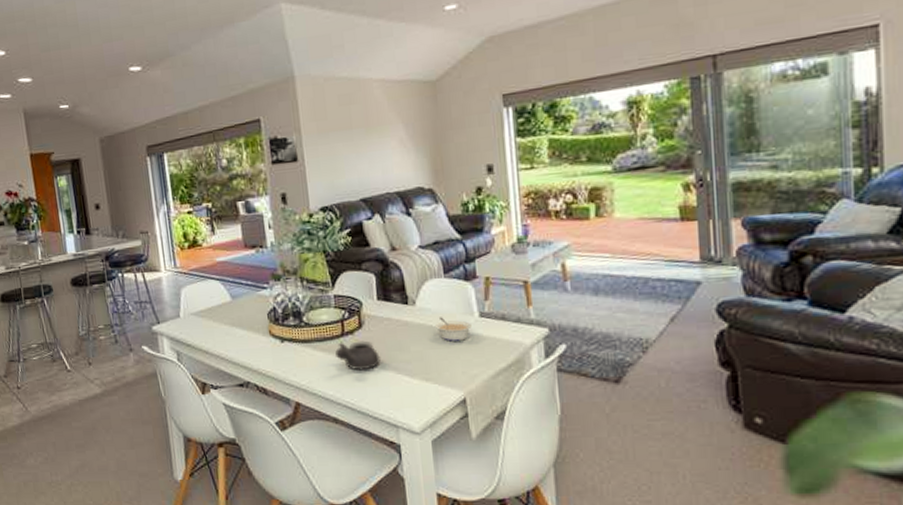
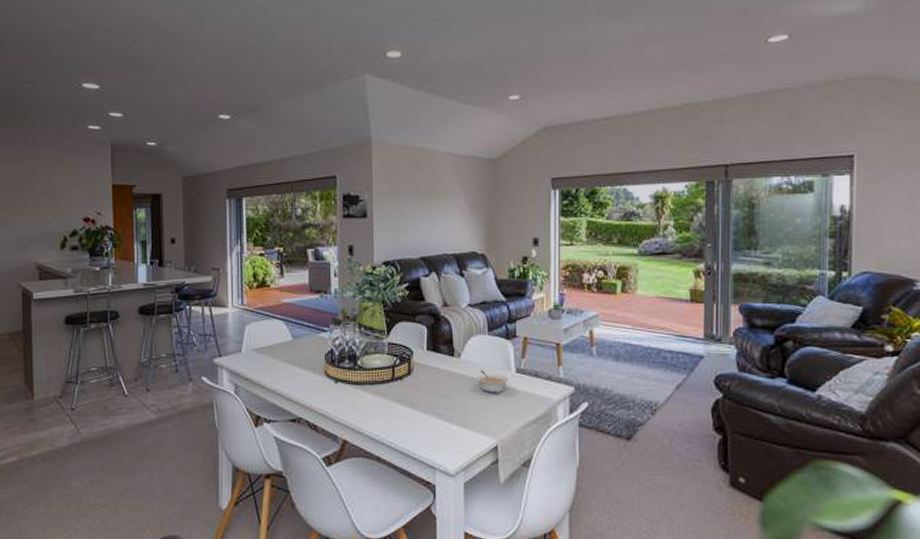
teapot: present [335,340,380,371] -> none [384,386,424,414]

